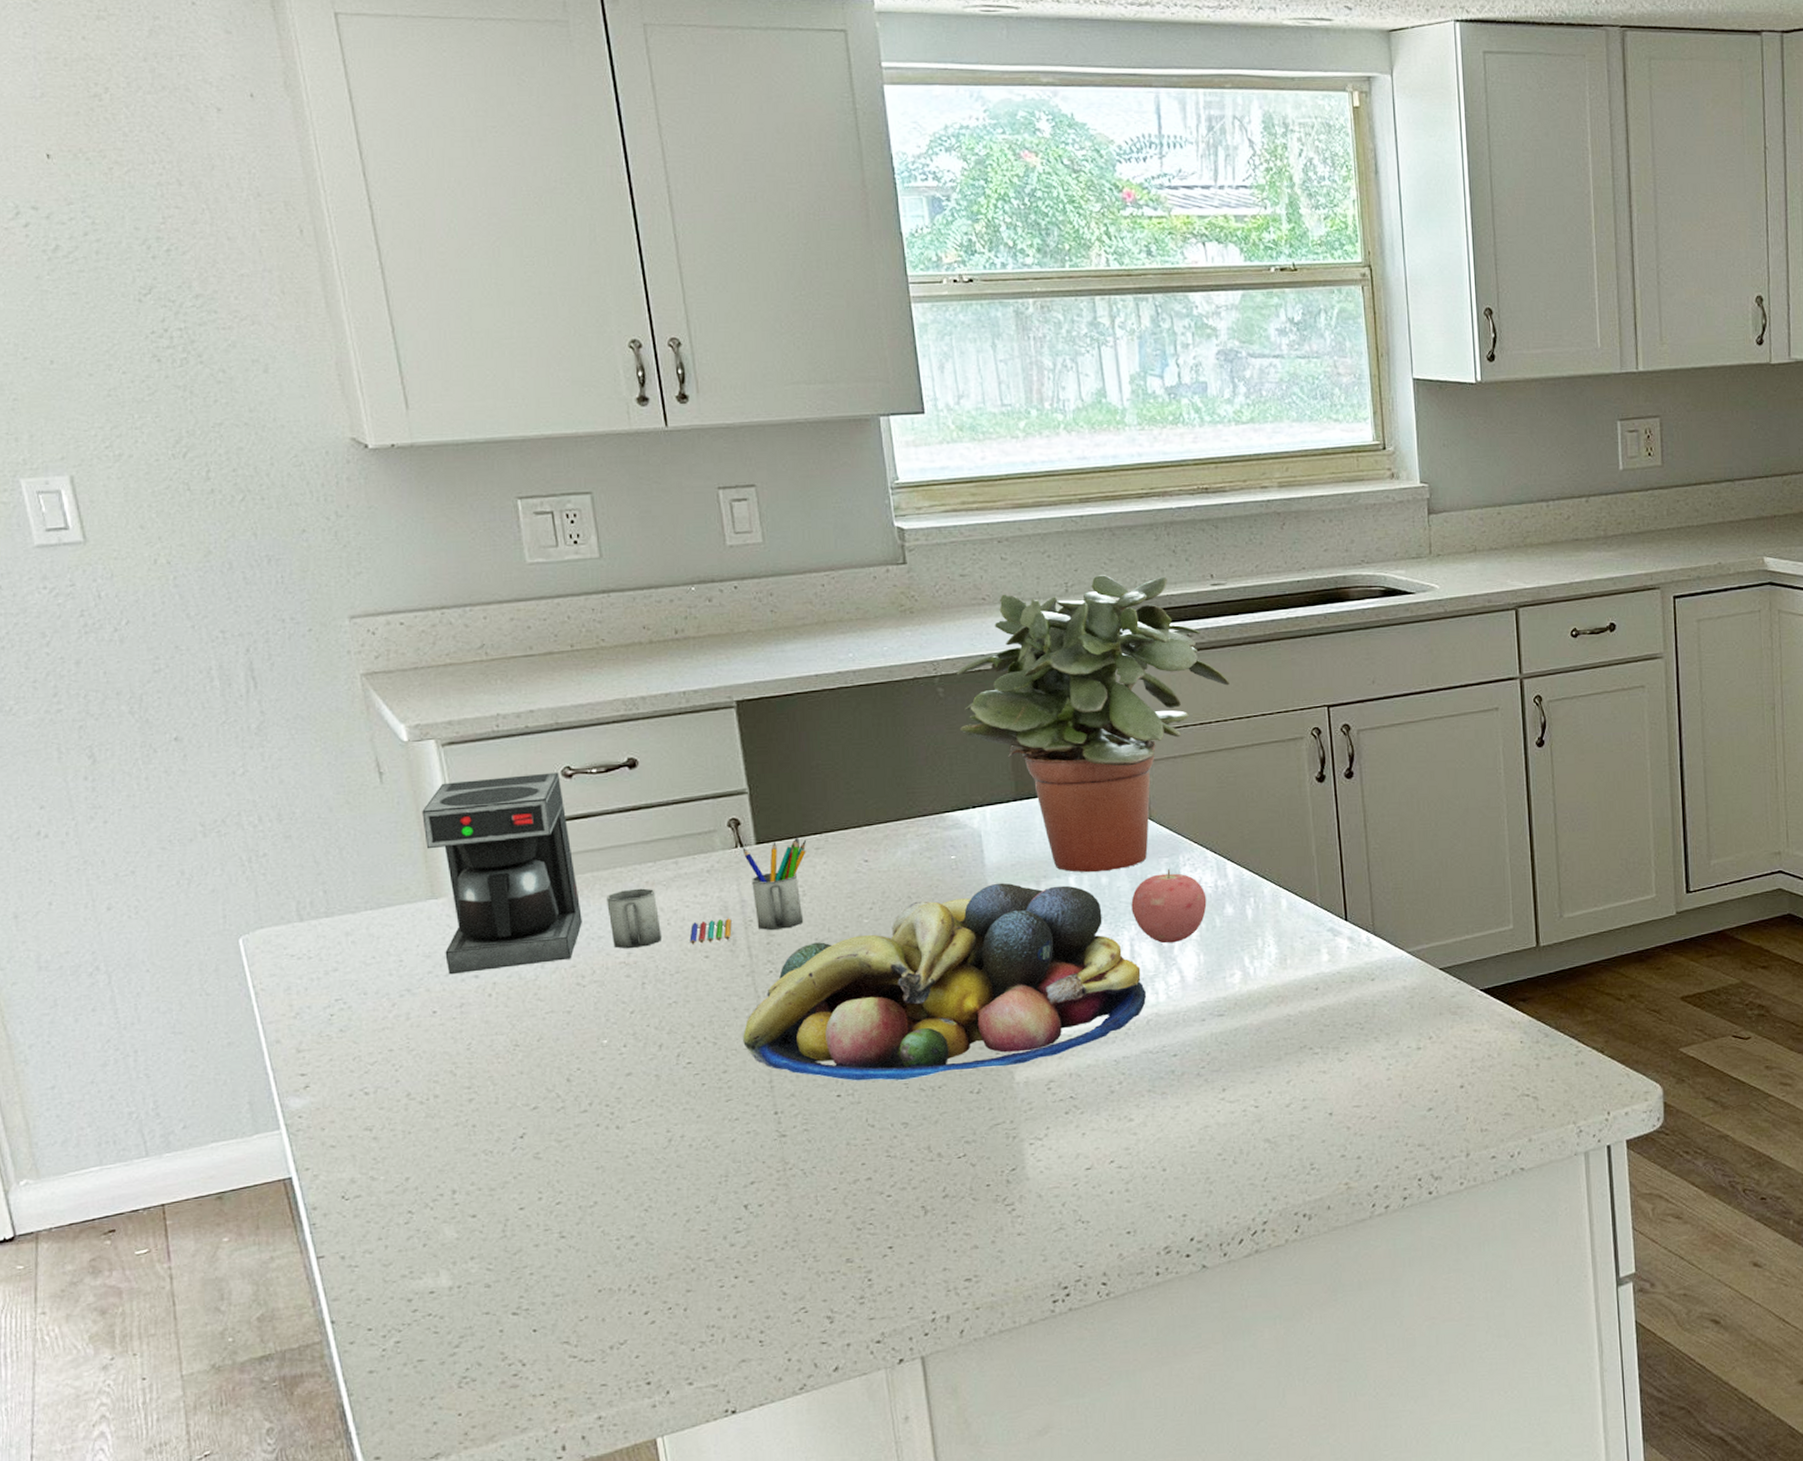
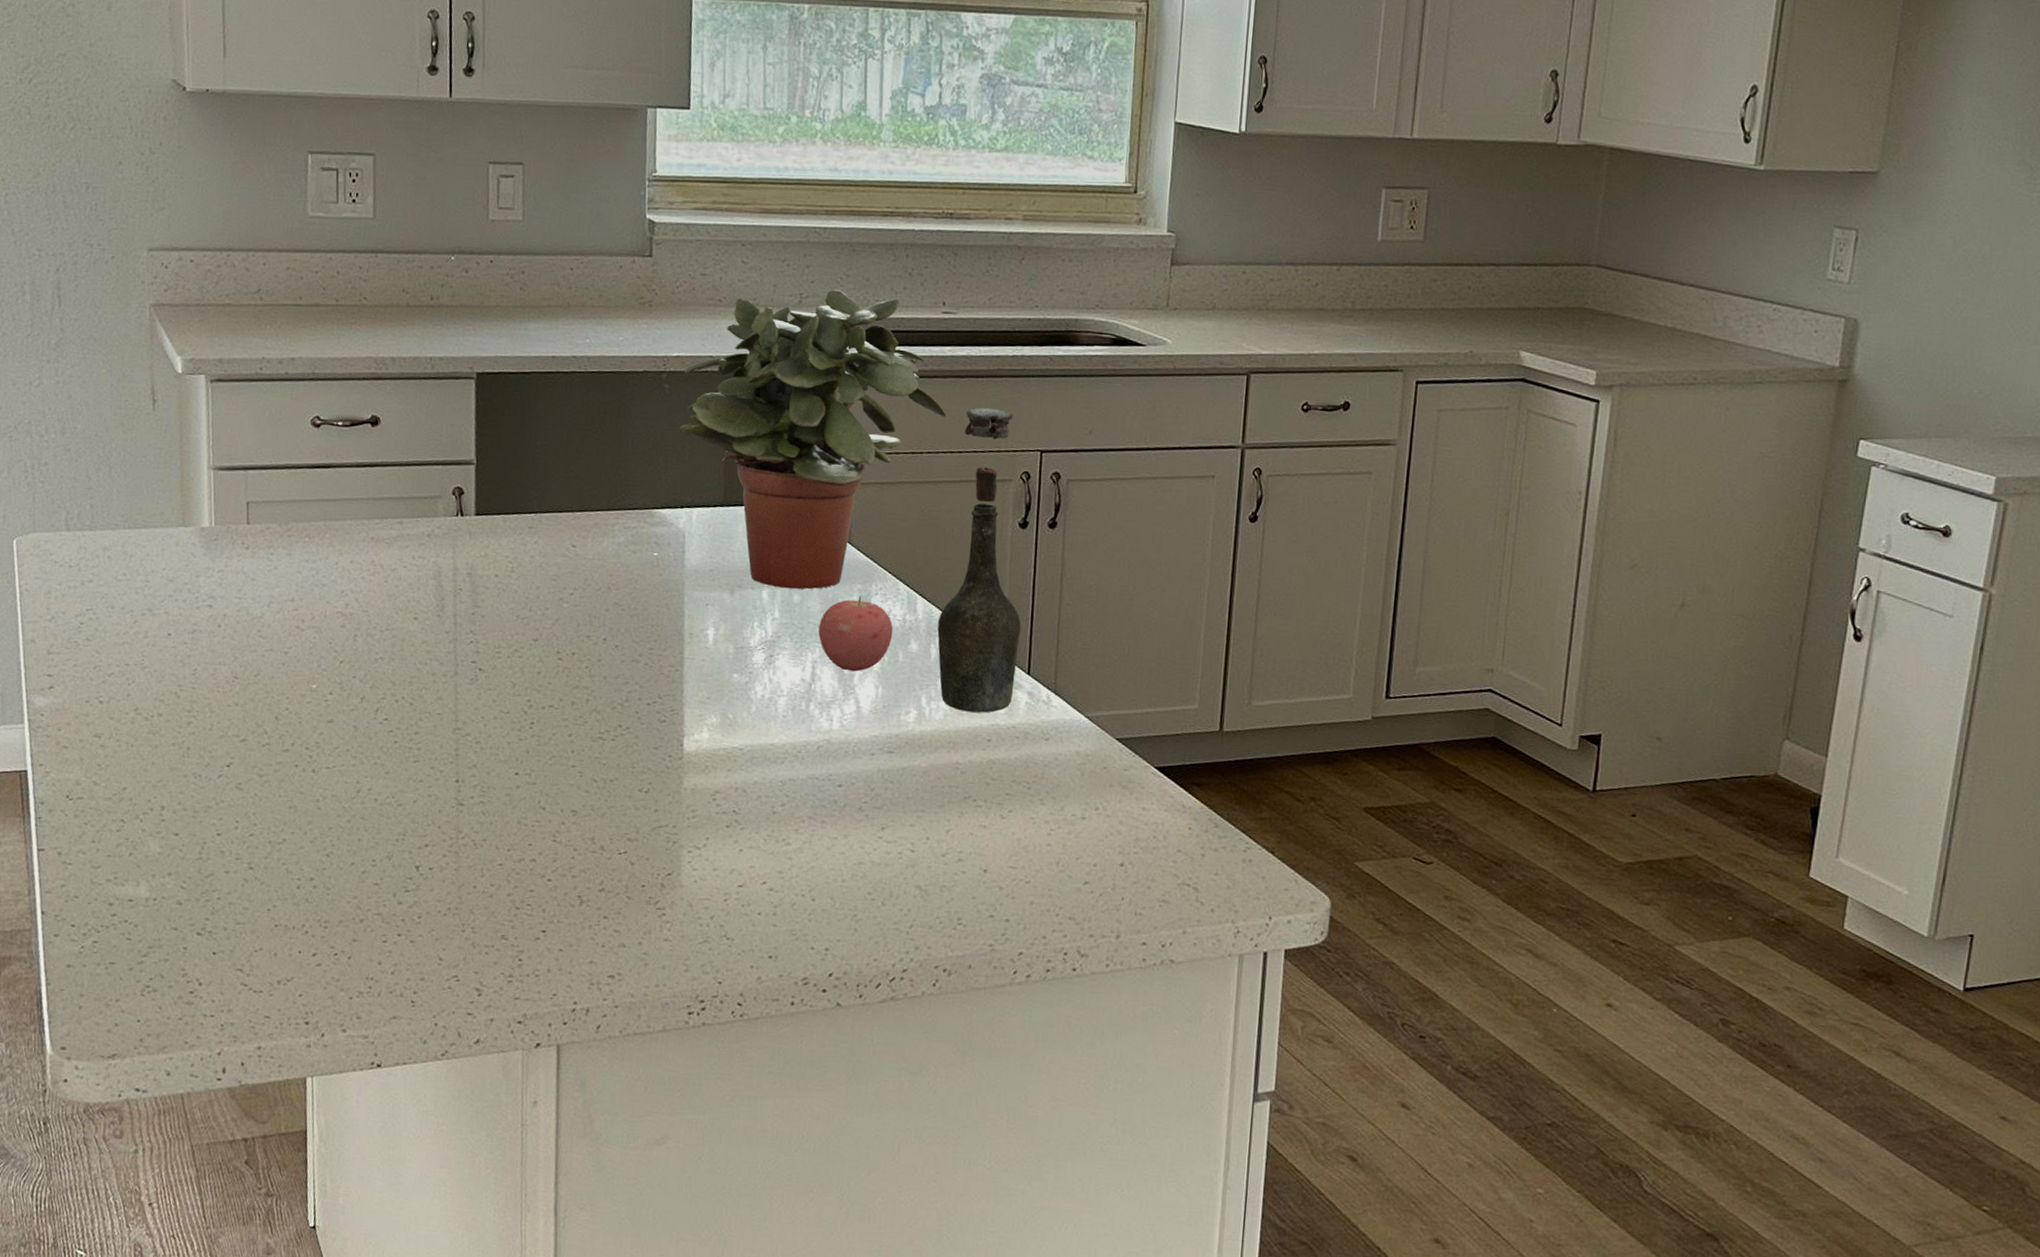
coffee maker: present [422,772,807,975] -> none [184,417,522,606]
fruit bowl: present [743,883,1146,1081] -> none [437,586,821,771]
bottle: none [1249,670,1334,965] -> present [937,407,1021,713]

